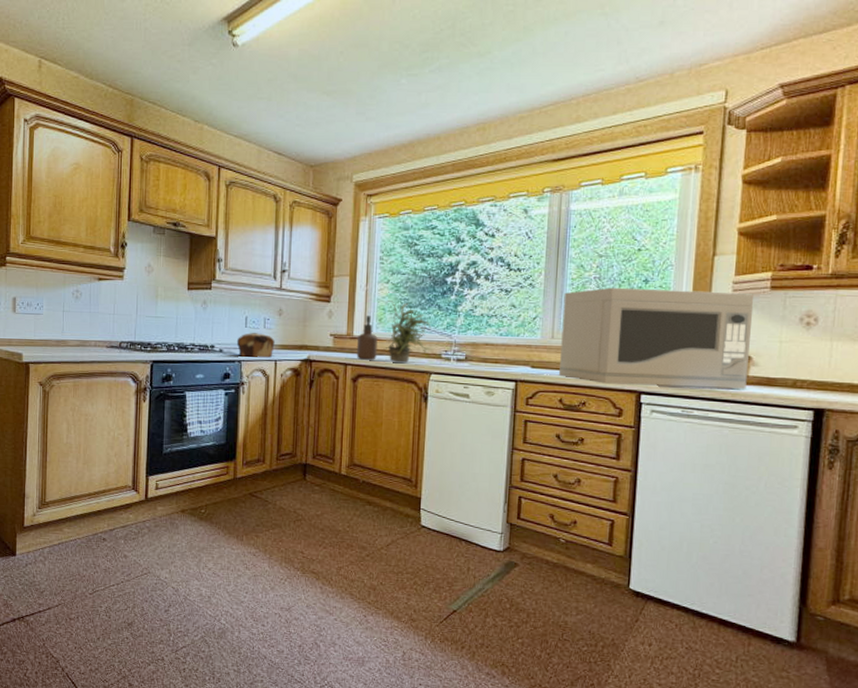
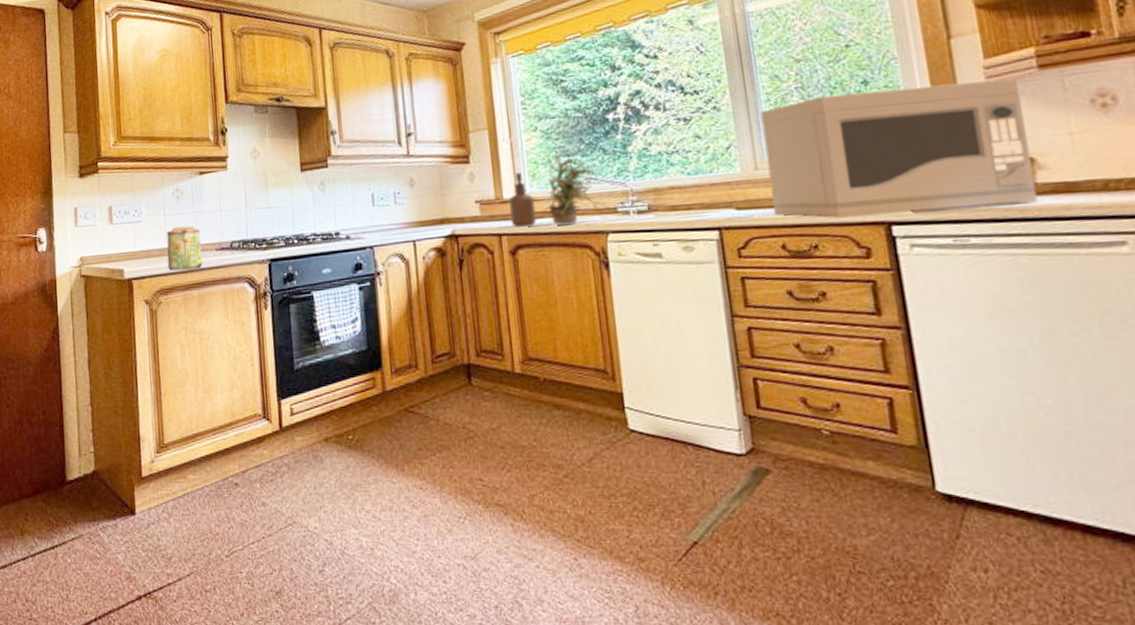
canister: none [62,323,94,362] -> present [166,225,203,272]
bread loaf: present [236,333,275,358] -> none [364,210,411,241]

